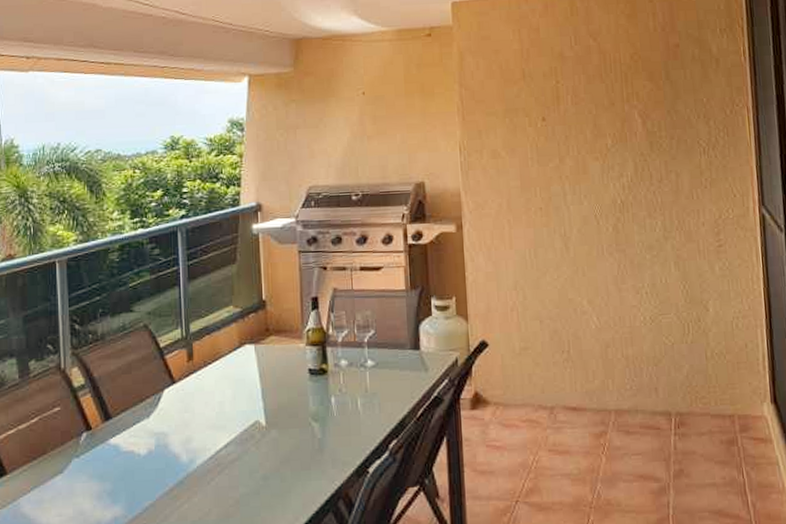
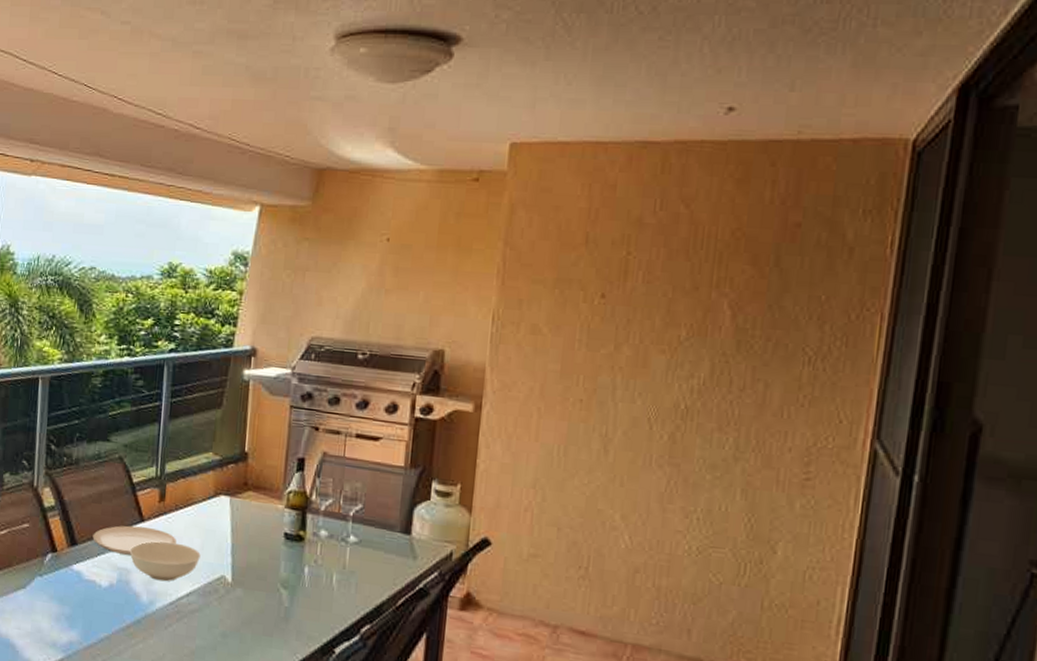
plate: none [126,388,209,419] -> present [92,525,176,555]
bowl: none [165,397,234,438] -> present [130,541,201,582]

